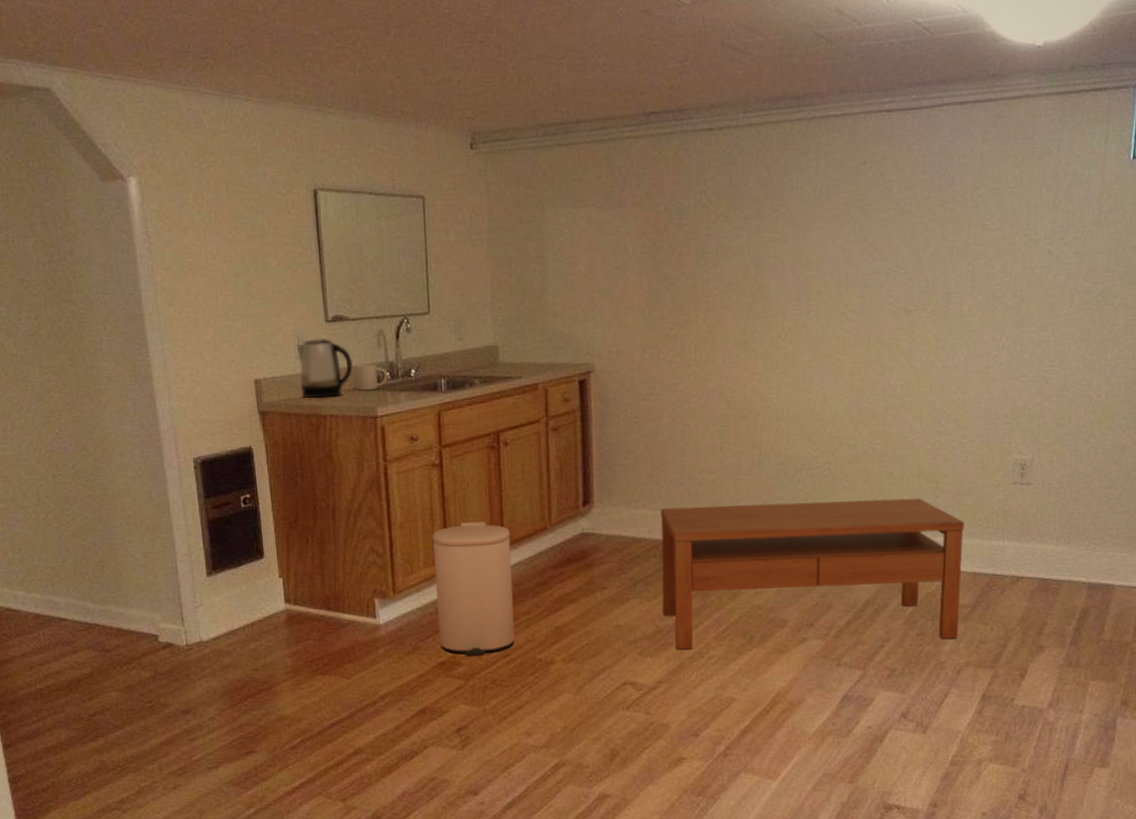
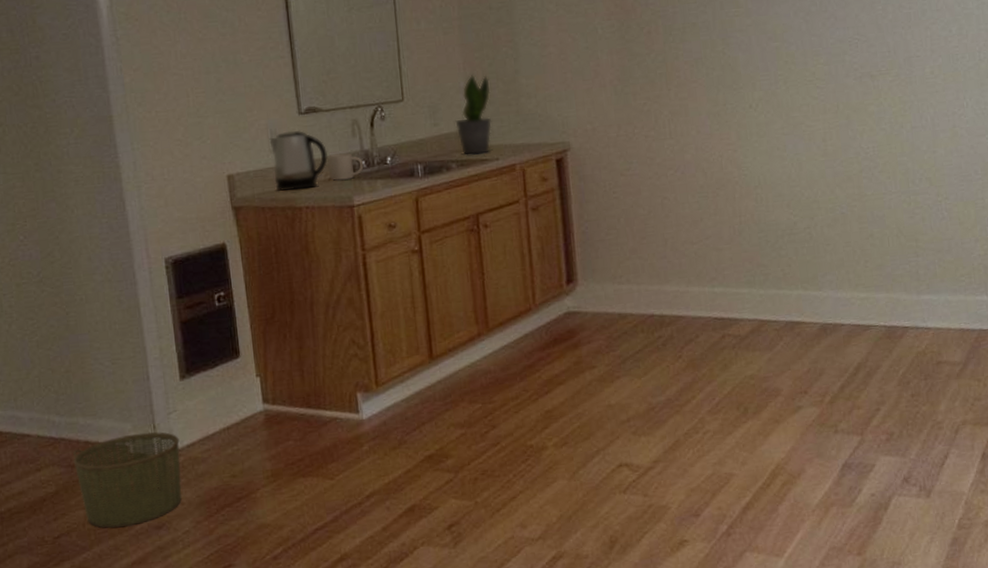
basket: none [106,623,207,710] -> present [73,432,182,528]
pedal bin: present [433,521,515,657] -> none [415,305,504,449]
potted plant: none [480,289,517,372] -> present [455,74,493,155]
coffee table: present [660,498,965,650] -> none [645,257,952,427]

